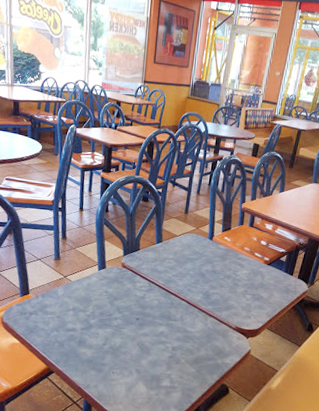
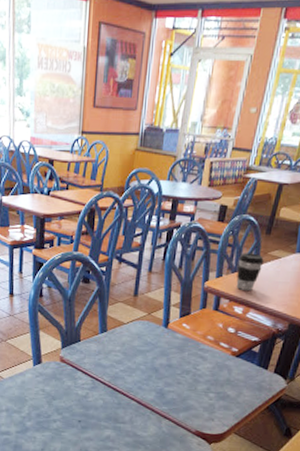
coffee cup: none [267,181,288,211] -> present [236,253,264,290]

